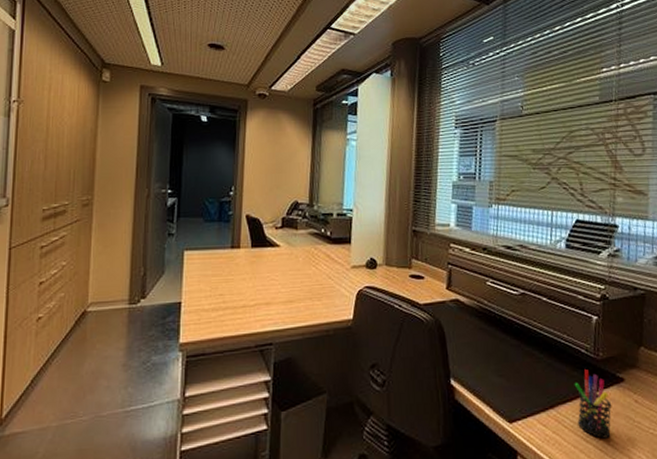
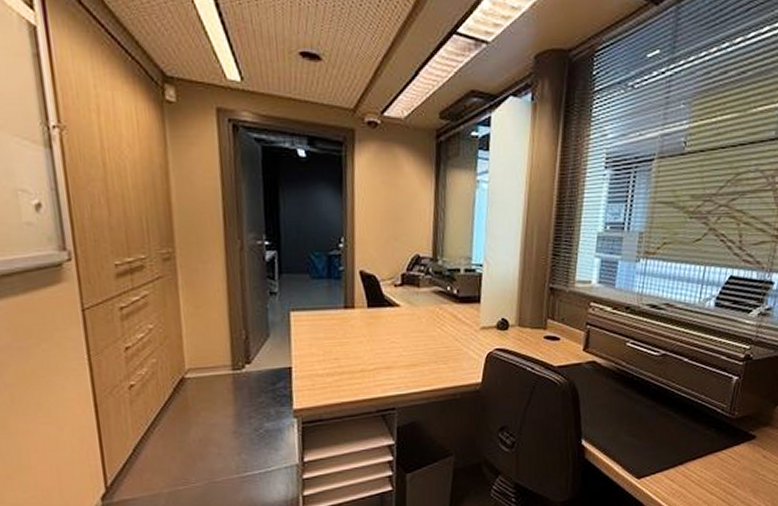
pen holder: present [574,369,612,439] -> none [705,428,740,491]

